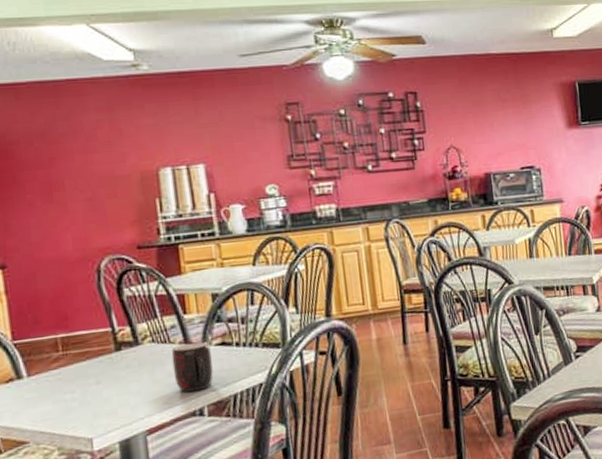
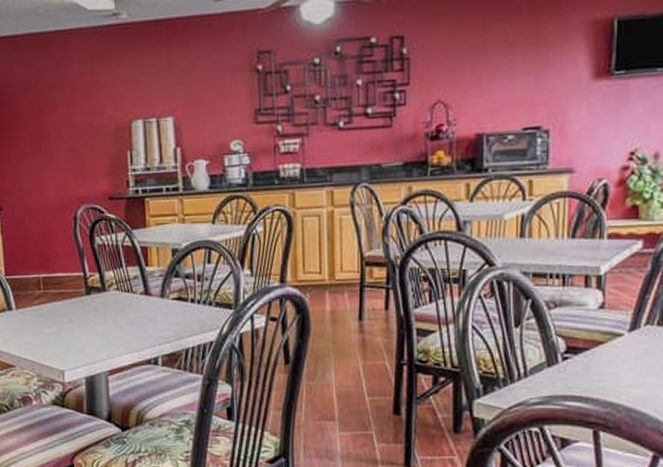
mug: present [171,342,214,393] -> none [133,294,169,342]

